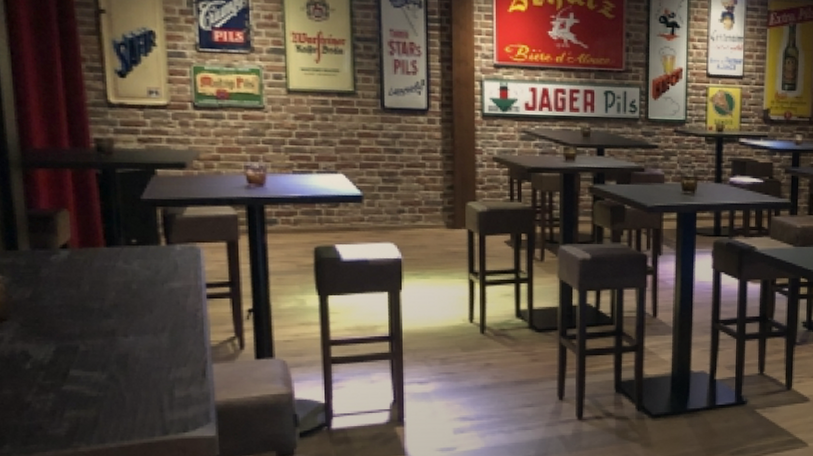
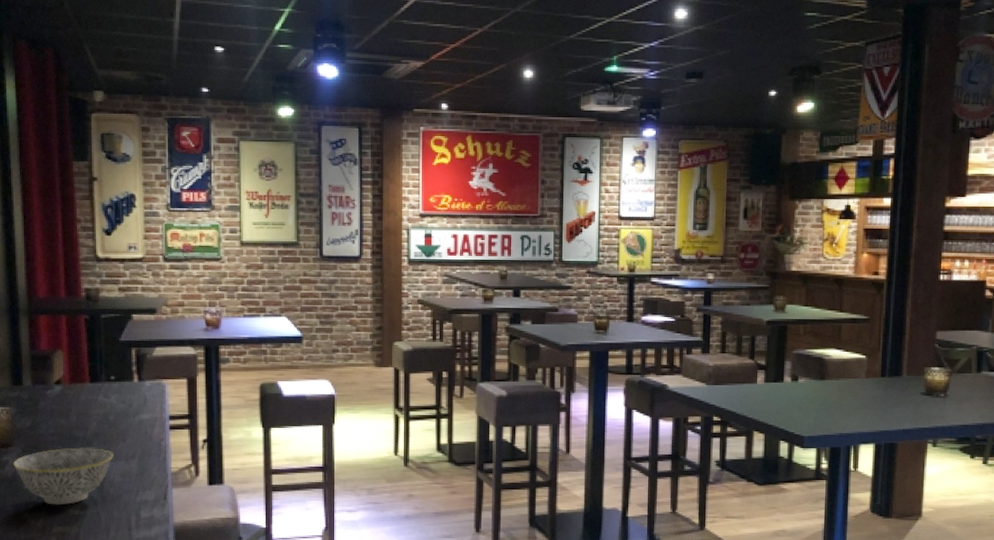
bowl: none [10,321,138,387] -> present [13,447,113,505]

